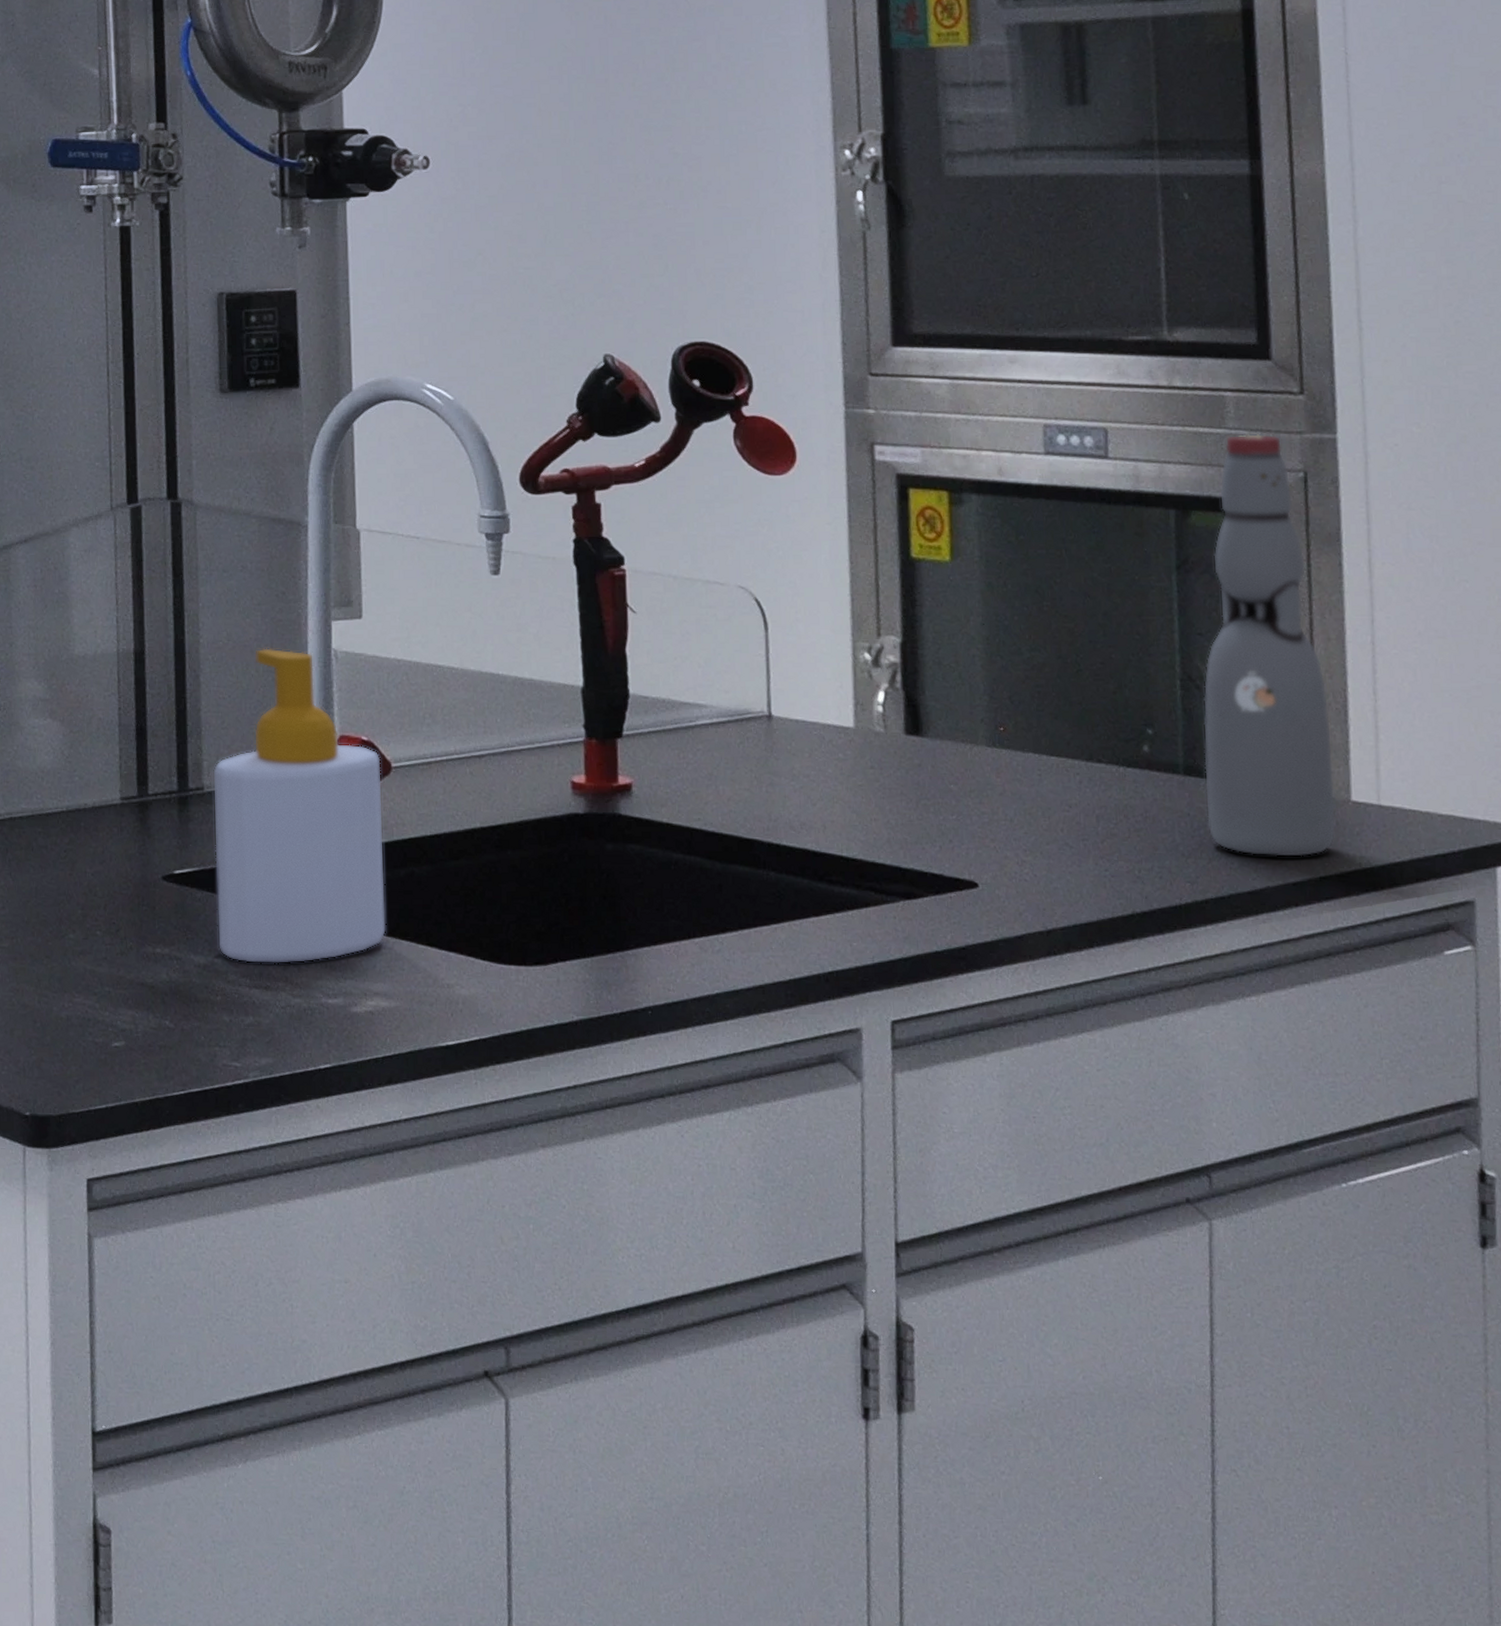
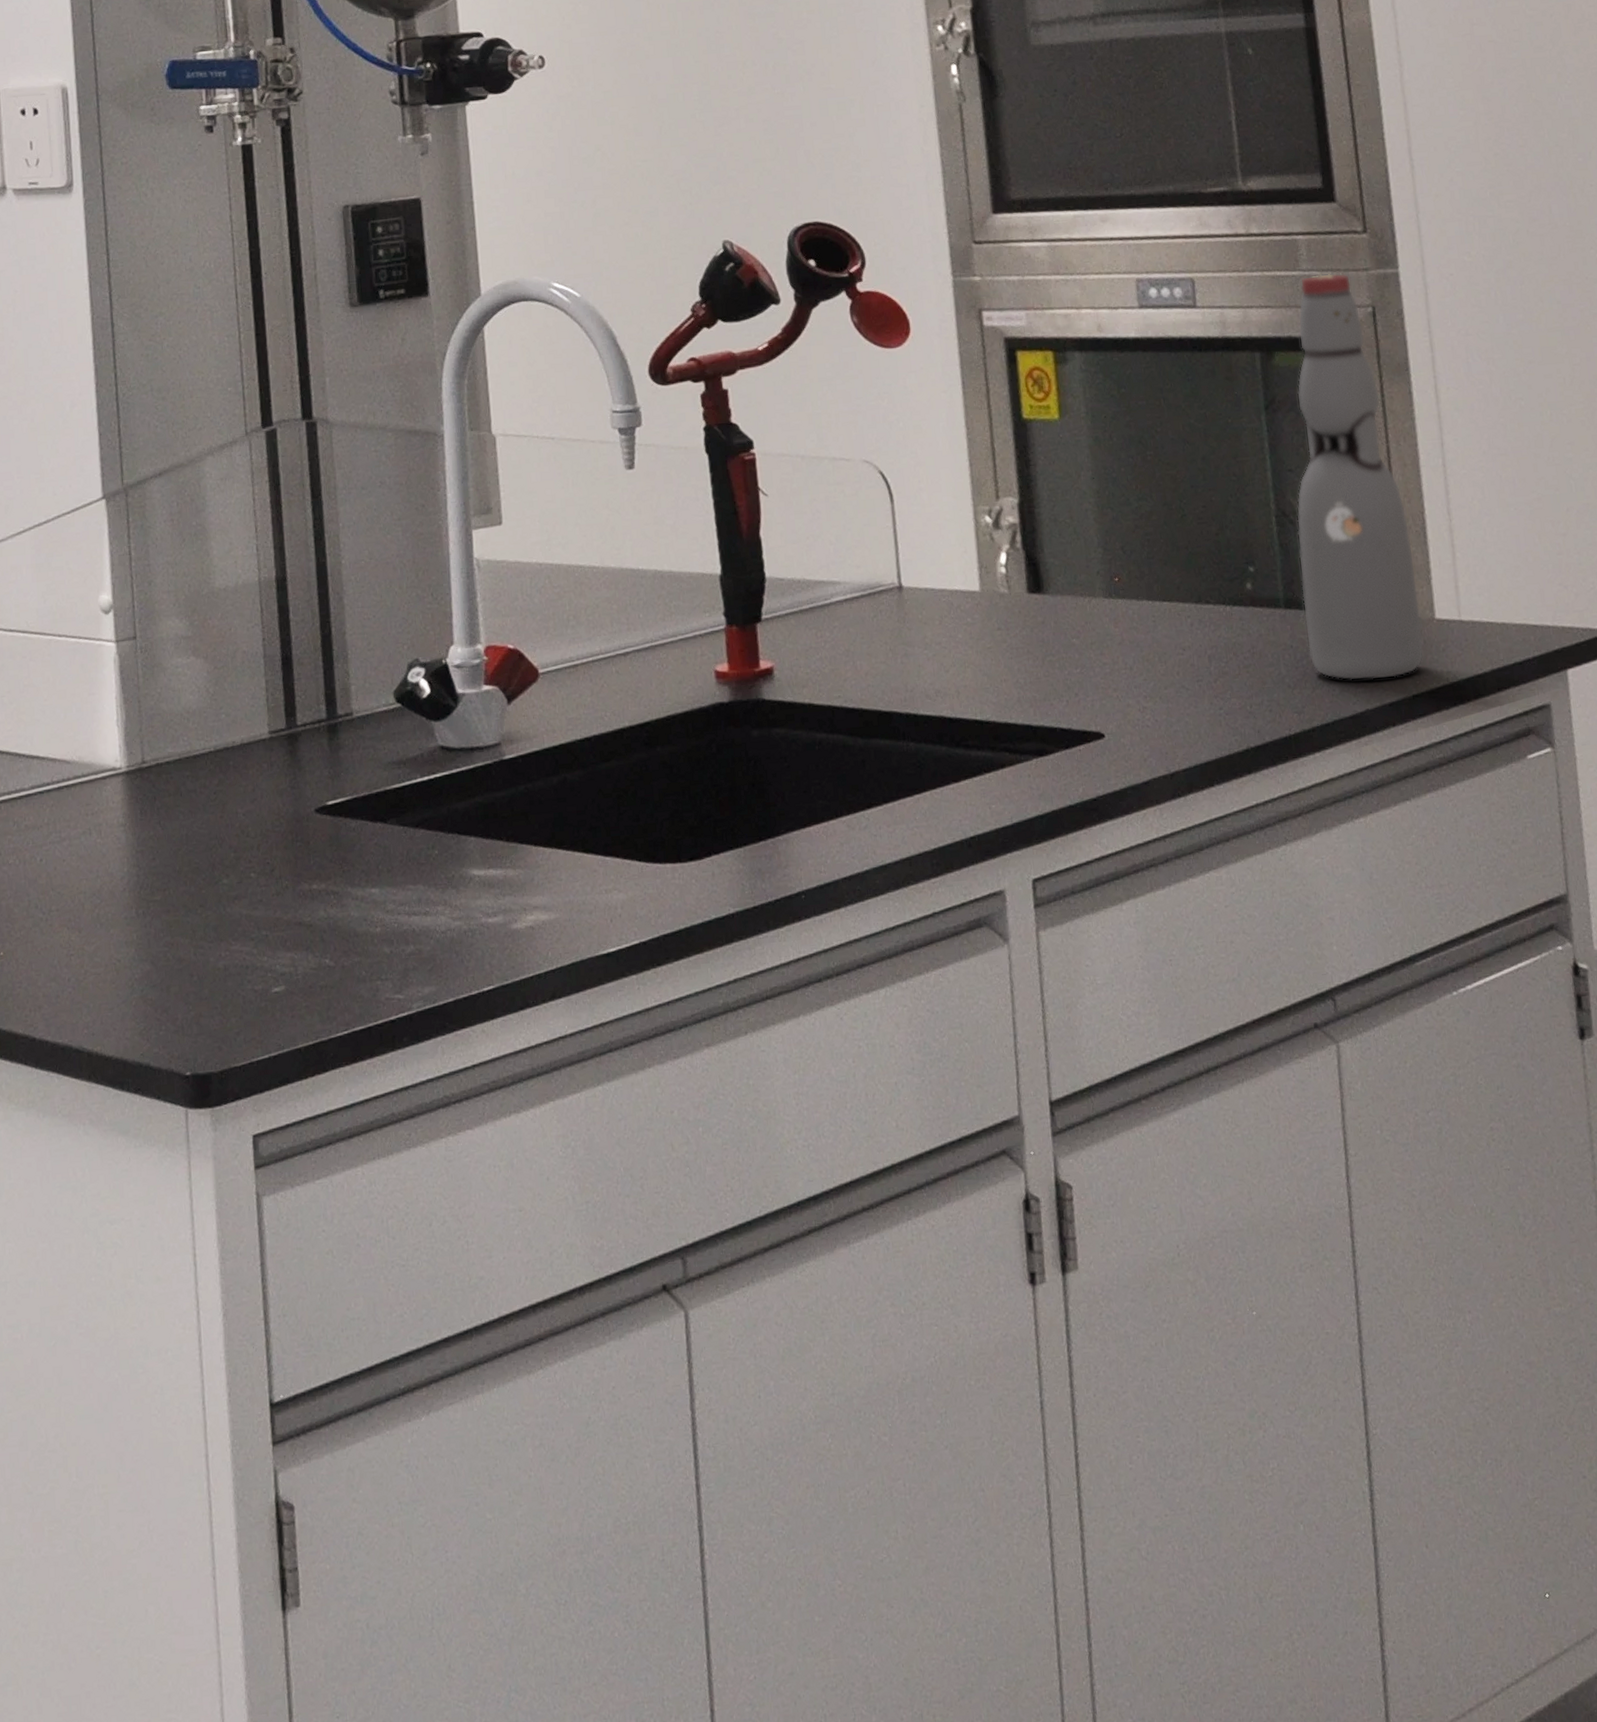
soap bottle: present [212,648,387,964] -> none [360,563,543,891]

